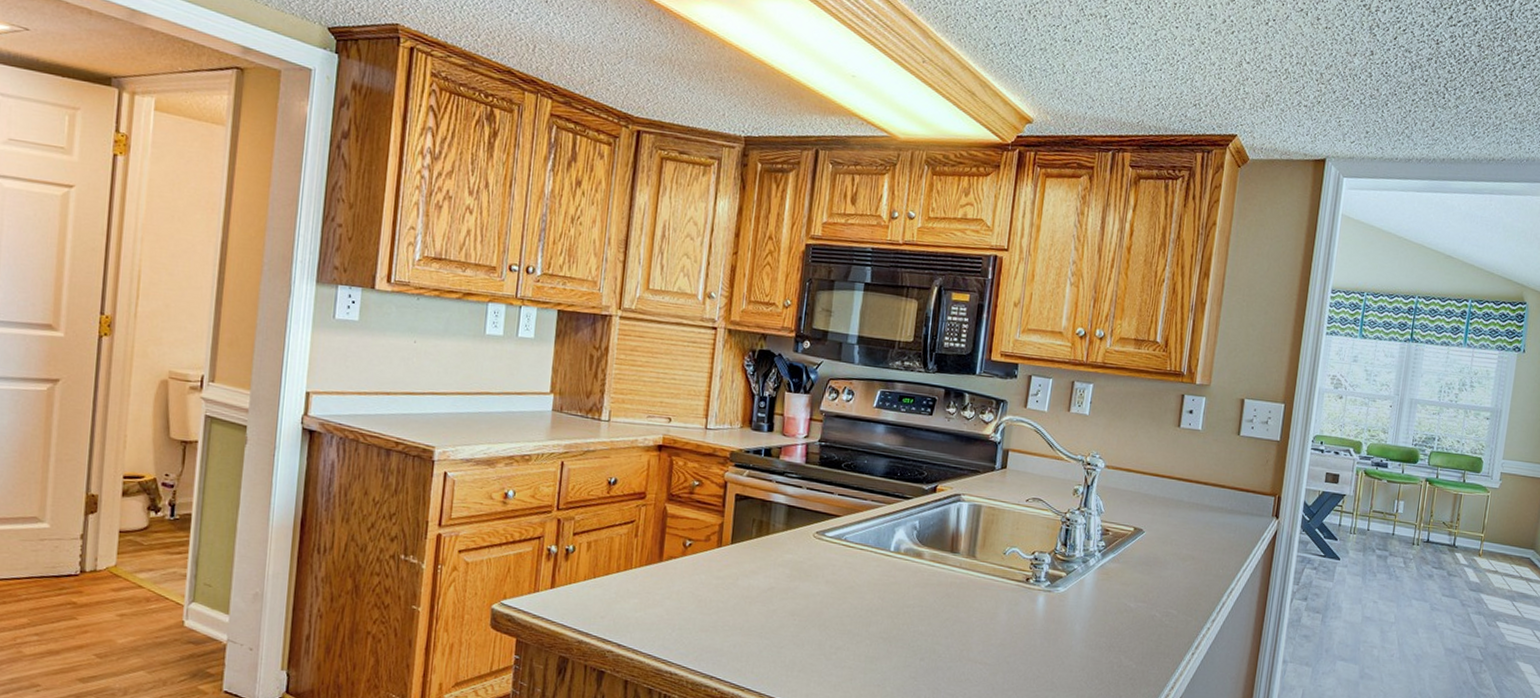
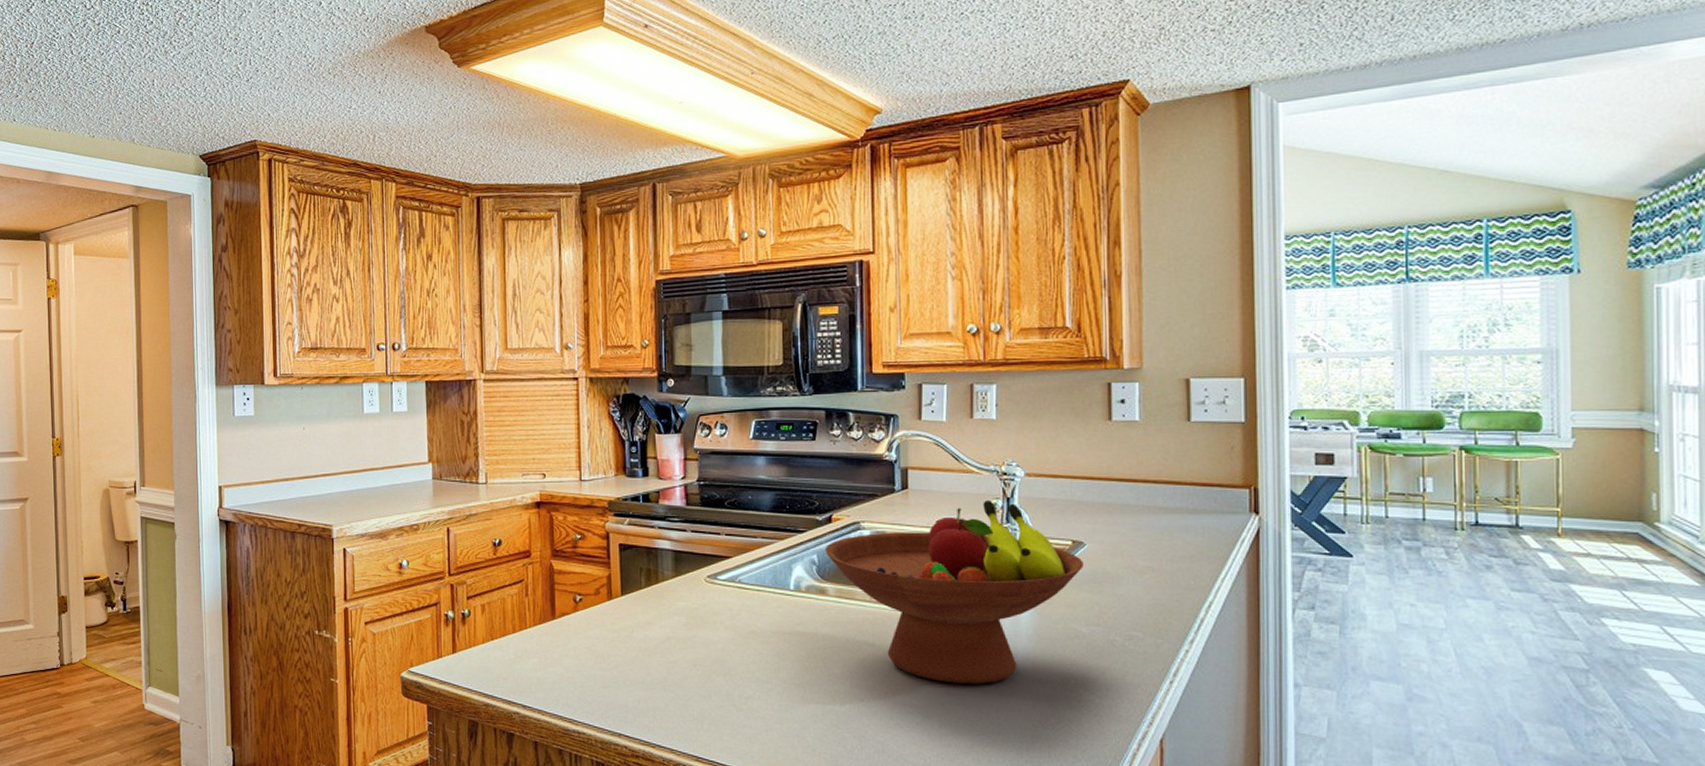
fruit bowl: none [927,486,1141,647] -> present [825,501,1084,684]

